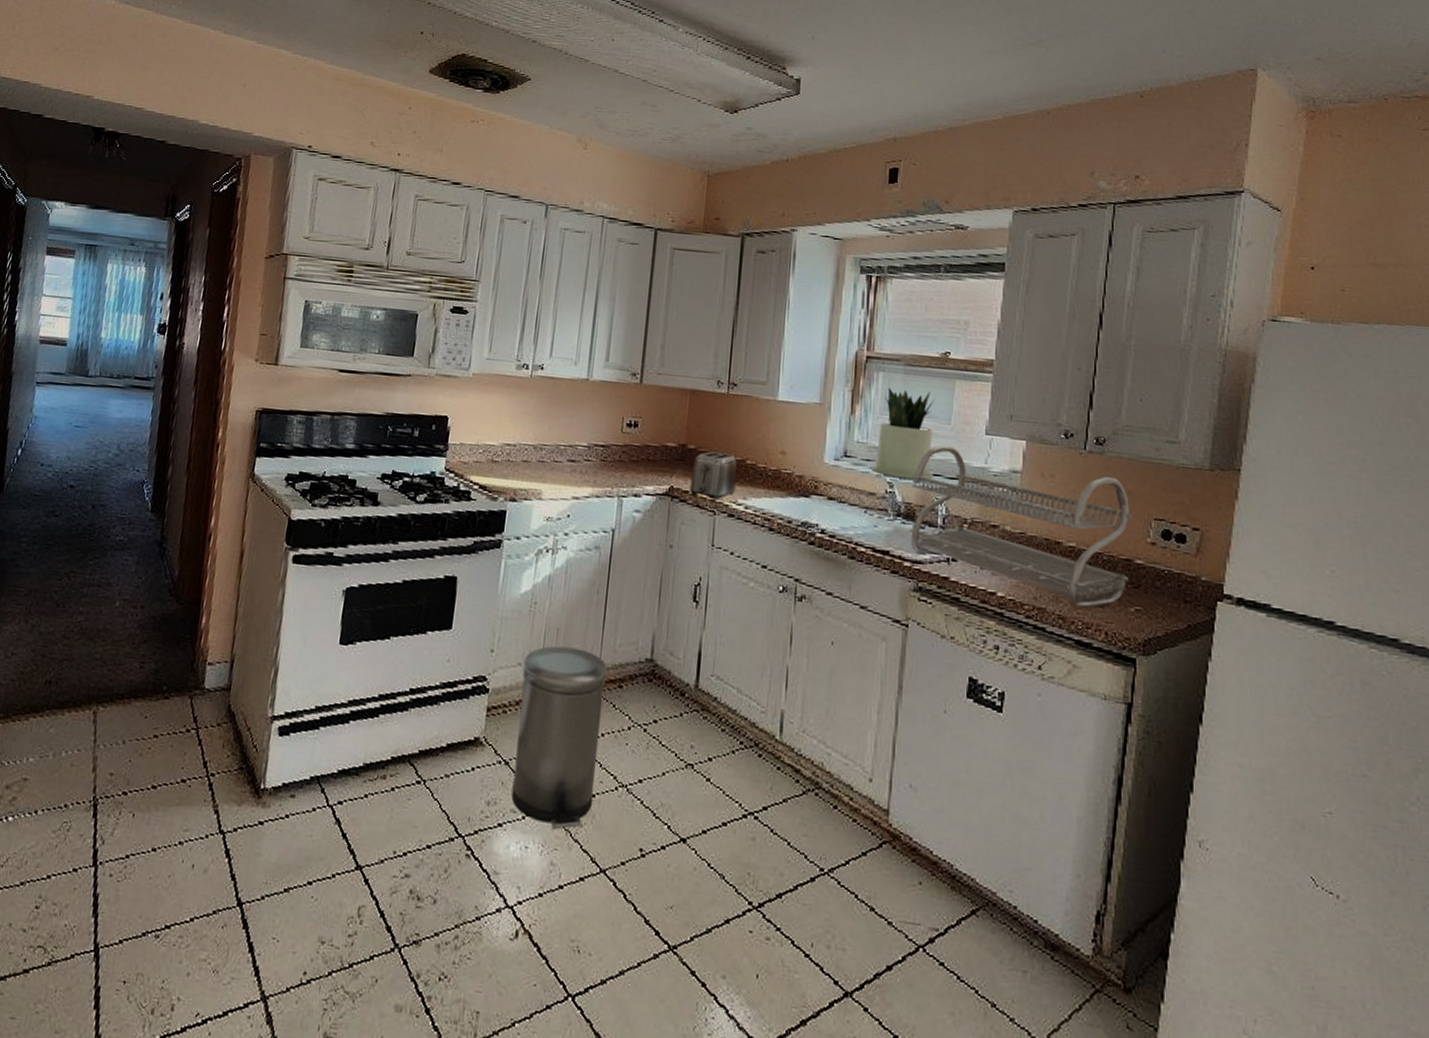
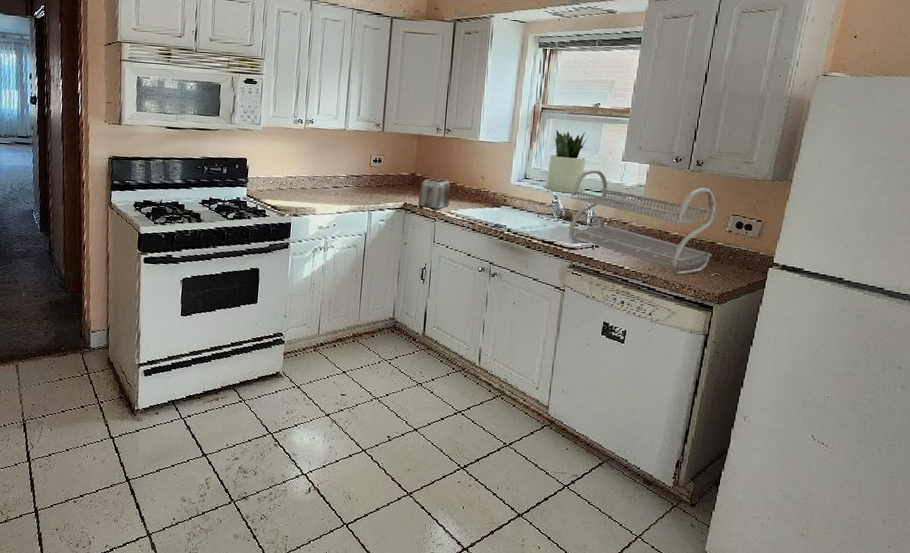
pedal bin: present [511,645,608,830] -> none [302,311,364,427]

